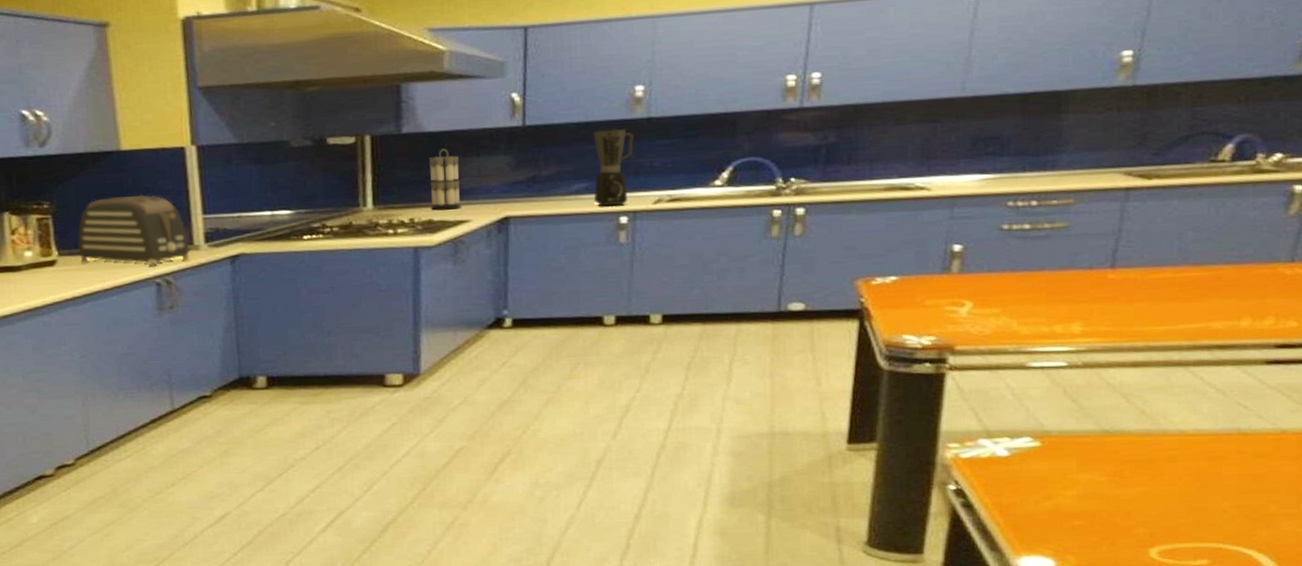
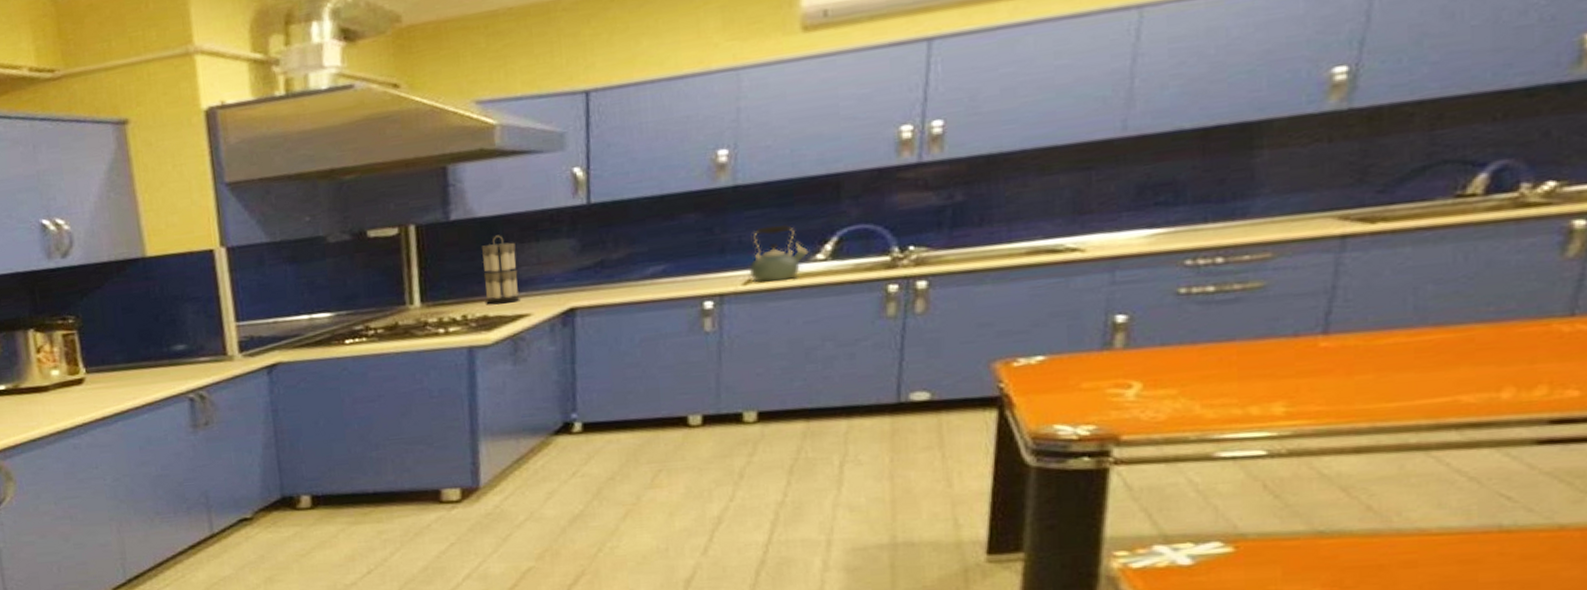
toaster: present [77,194,190,267] -> none [105,303,224,381]
blender: present [593,128,634,207] -> none [669,199,718,291]
kettle: none [658,153,709,203] -> present [749,224,809,283]

